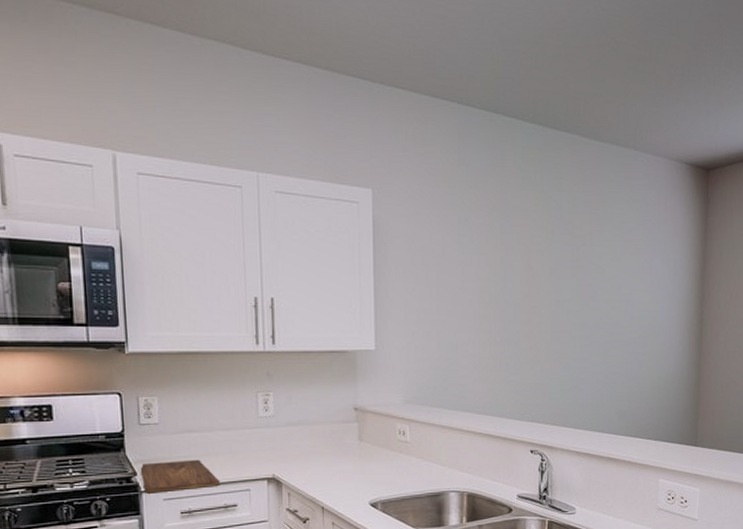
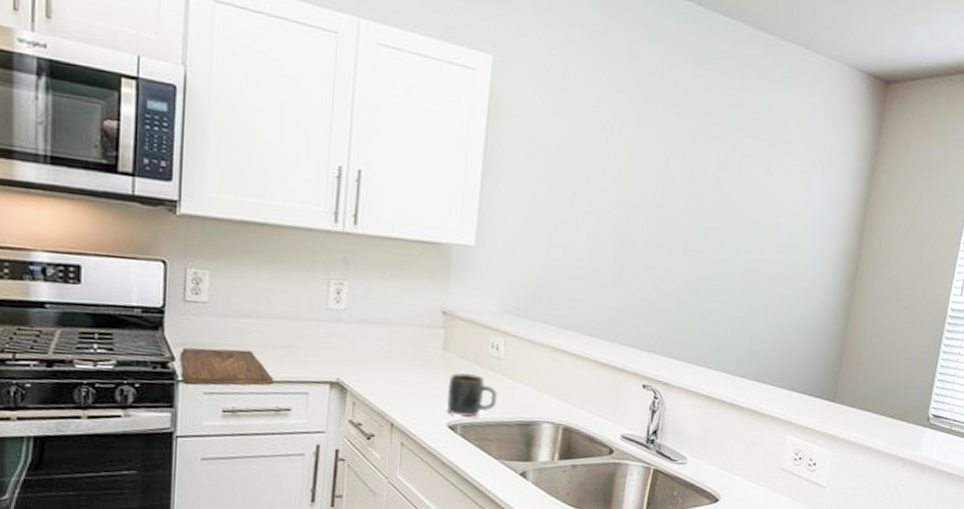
mug: none [366,458,408,495] -> present [446,373,497,417]

